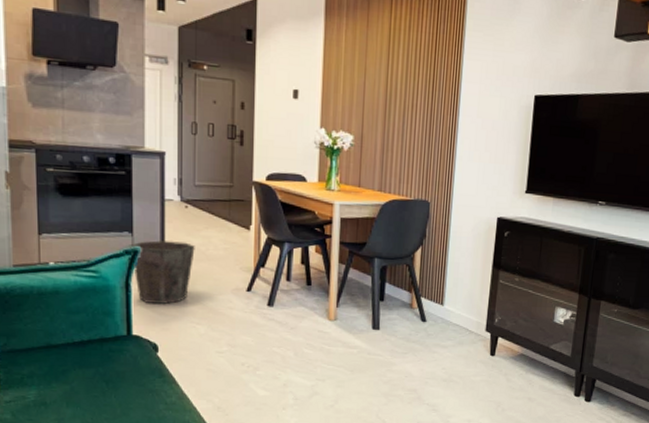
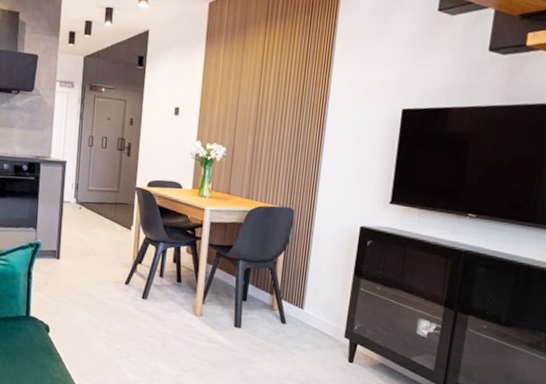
waste bin: present [130,240,195,304] -> none [34,236,85,291]

